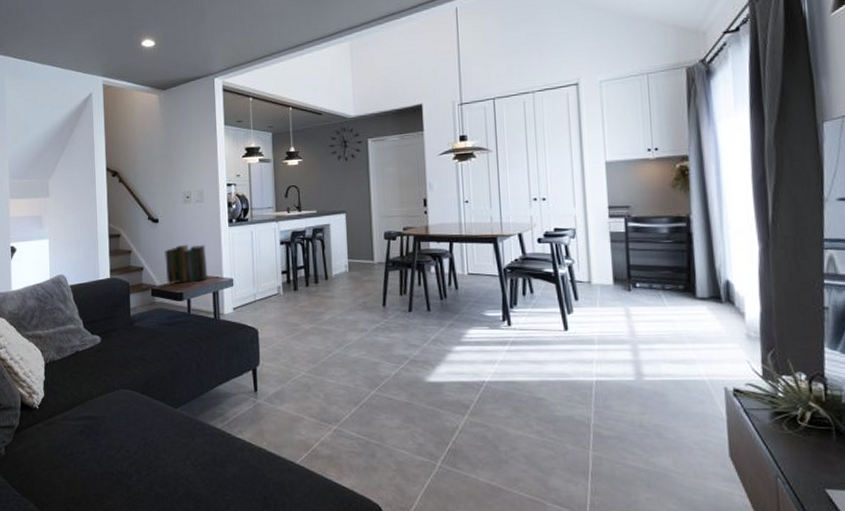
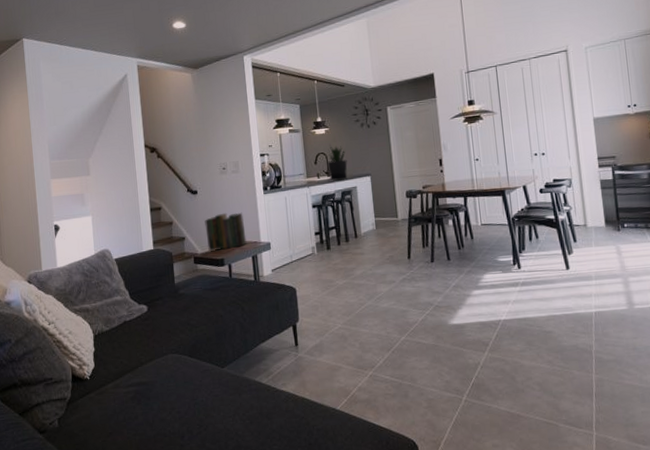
planter: none [298,178,321,217] -> present [327,145,348,181]

